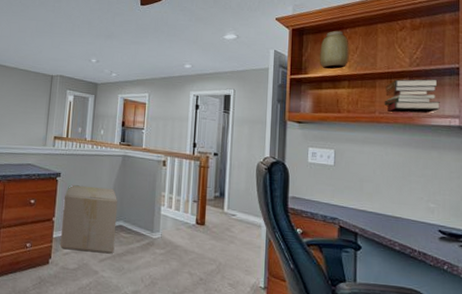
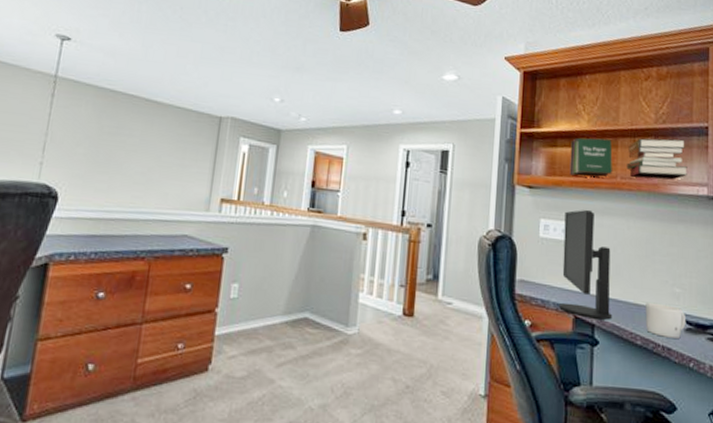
cardboard box: present [60,184,118,254] -> none [224,263,304,356]
vase: present [320,30,349,70] -> none [555,76,589,124]
computer monitor: none [325,139,373,230] -> present [558,209,613,320]
books: none [333,80,371,114] -> present [569,137,612,178]
mug: none [402,215,441,245] -> present [645,302,686,339]

